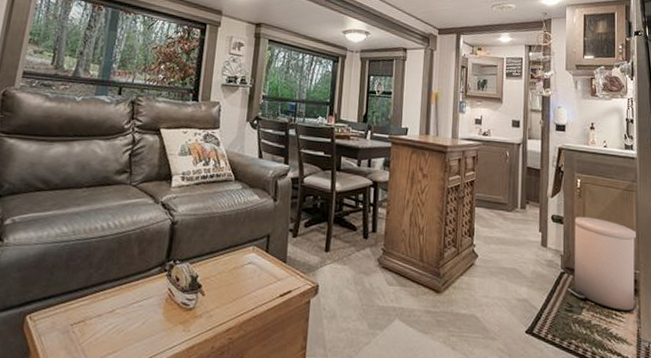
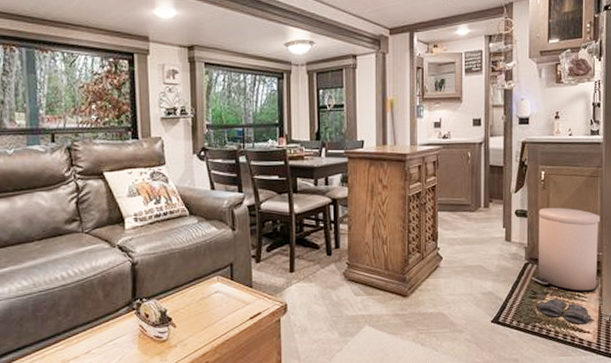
slippers: none [574,314,630,348] -> present [538,298,591,325]

